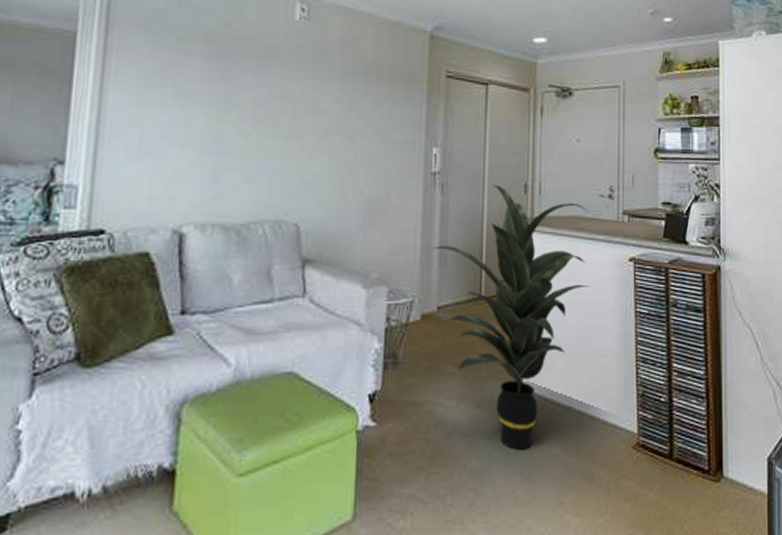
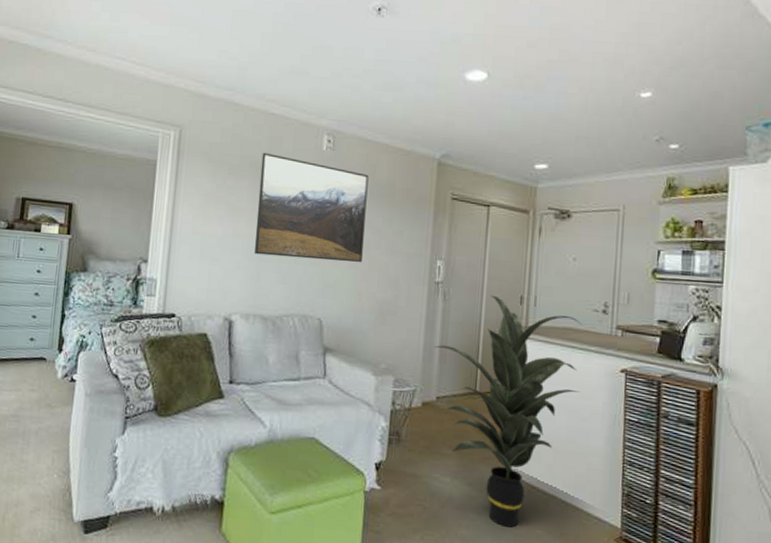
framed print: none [211,22,351,154] -> present [254,152,369,263]

